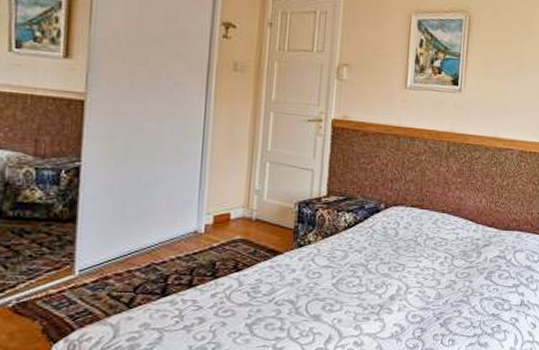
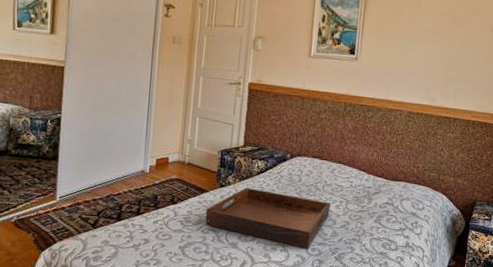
serving tray: none [279,246,434,316] -> present [205,188,331,249]

